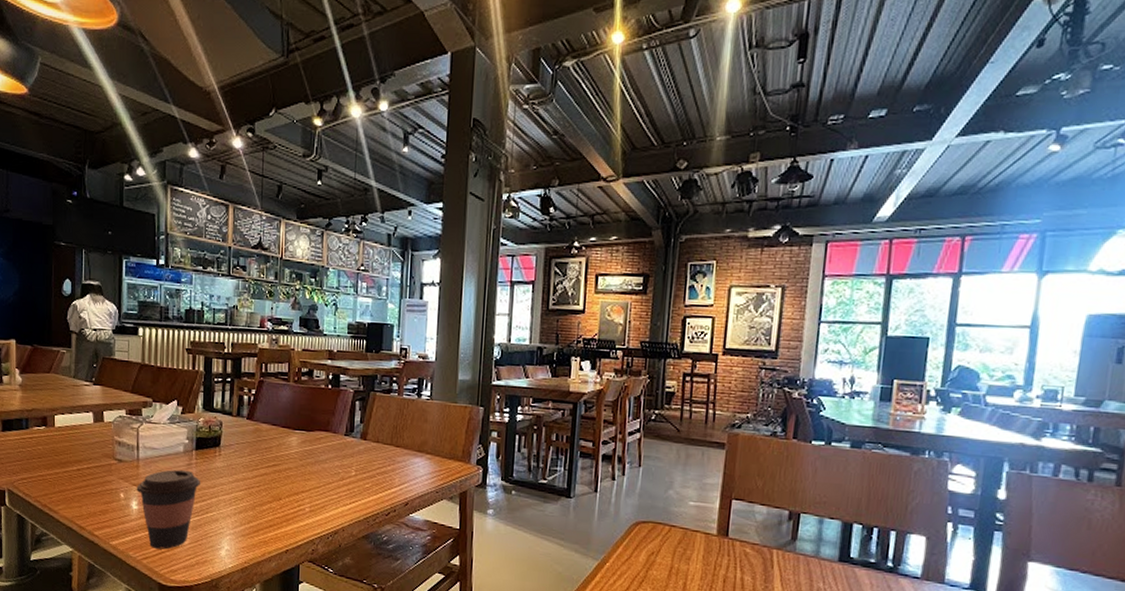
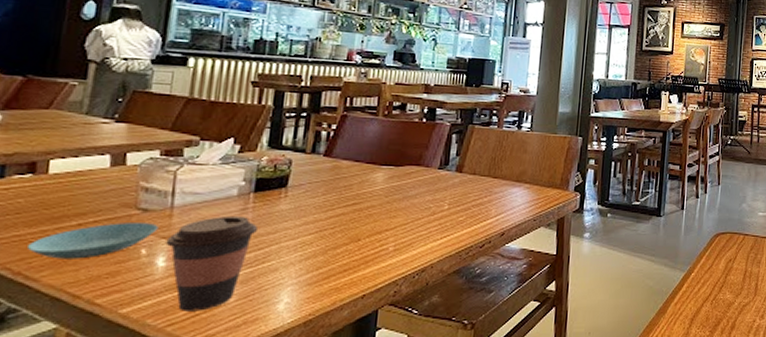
saucer: none [49,470,130,498] -> present [28,223,158,259]

